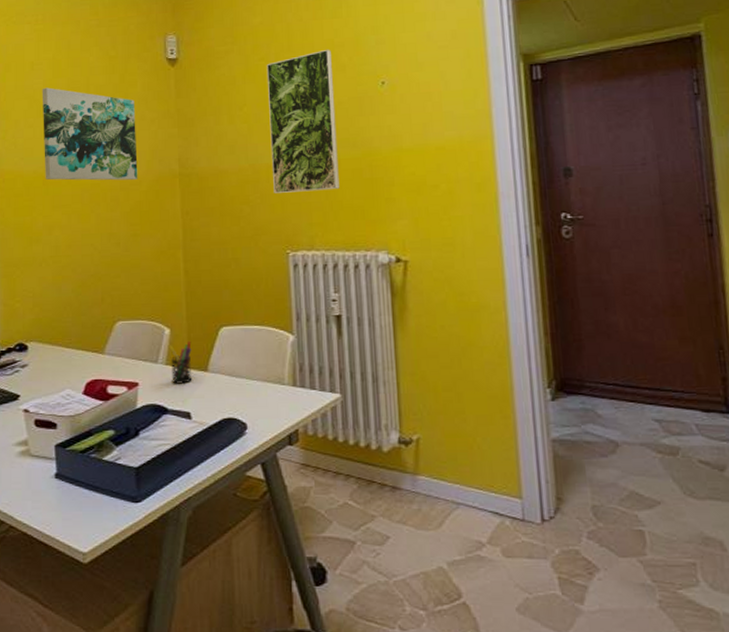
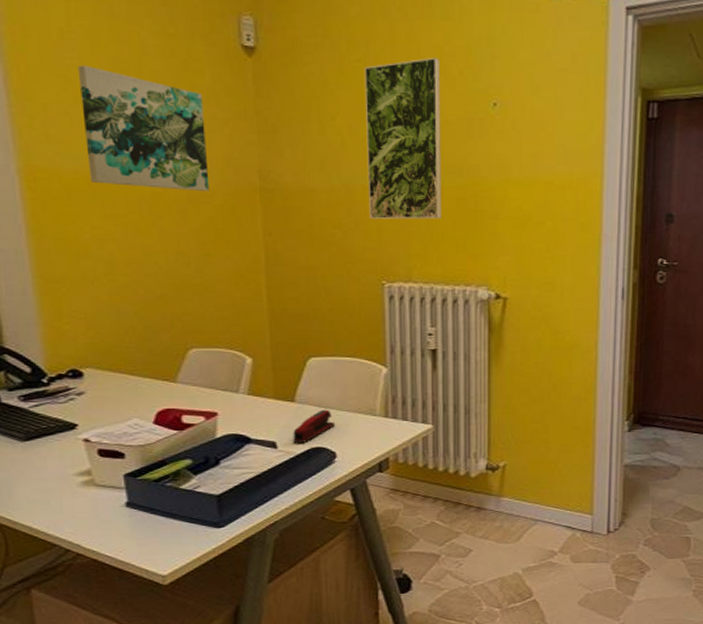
pen holder: present [168,340,192,384] -> none [251,370,278,414]
stapler: none [206,378,246,413] -> present [293,409,336,443]

